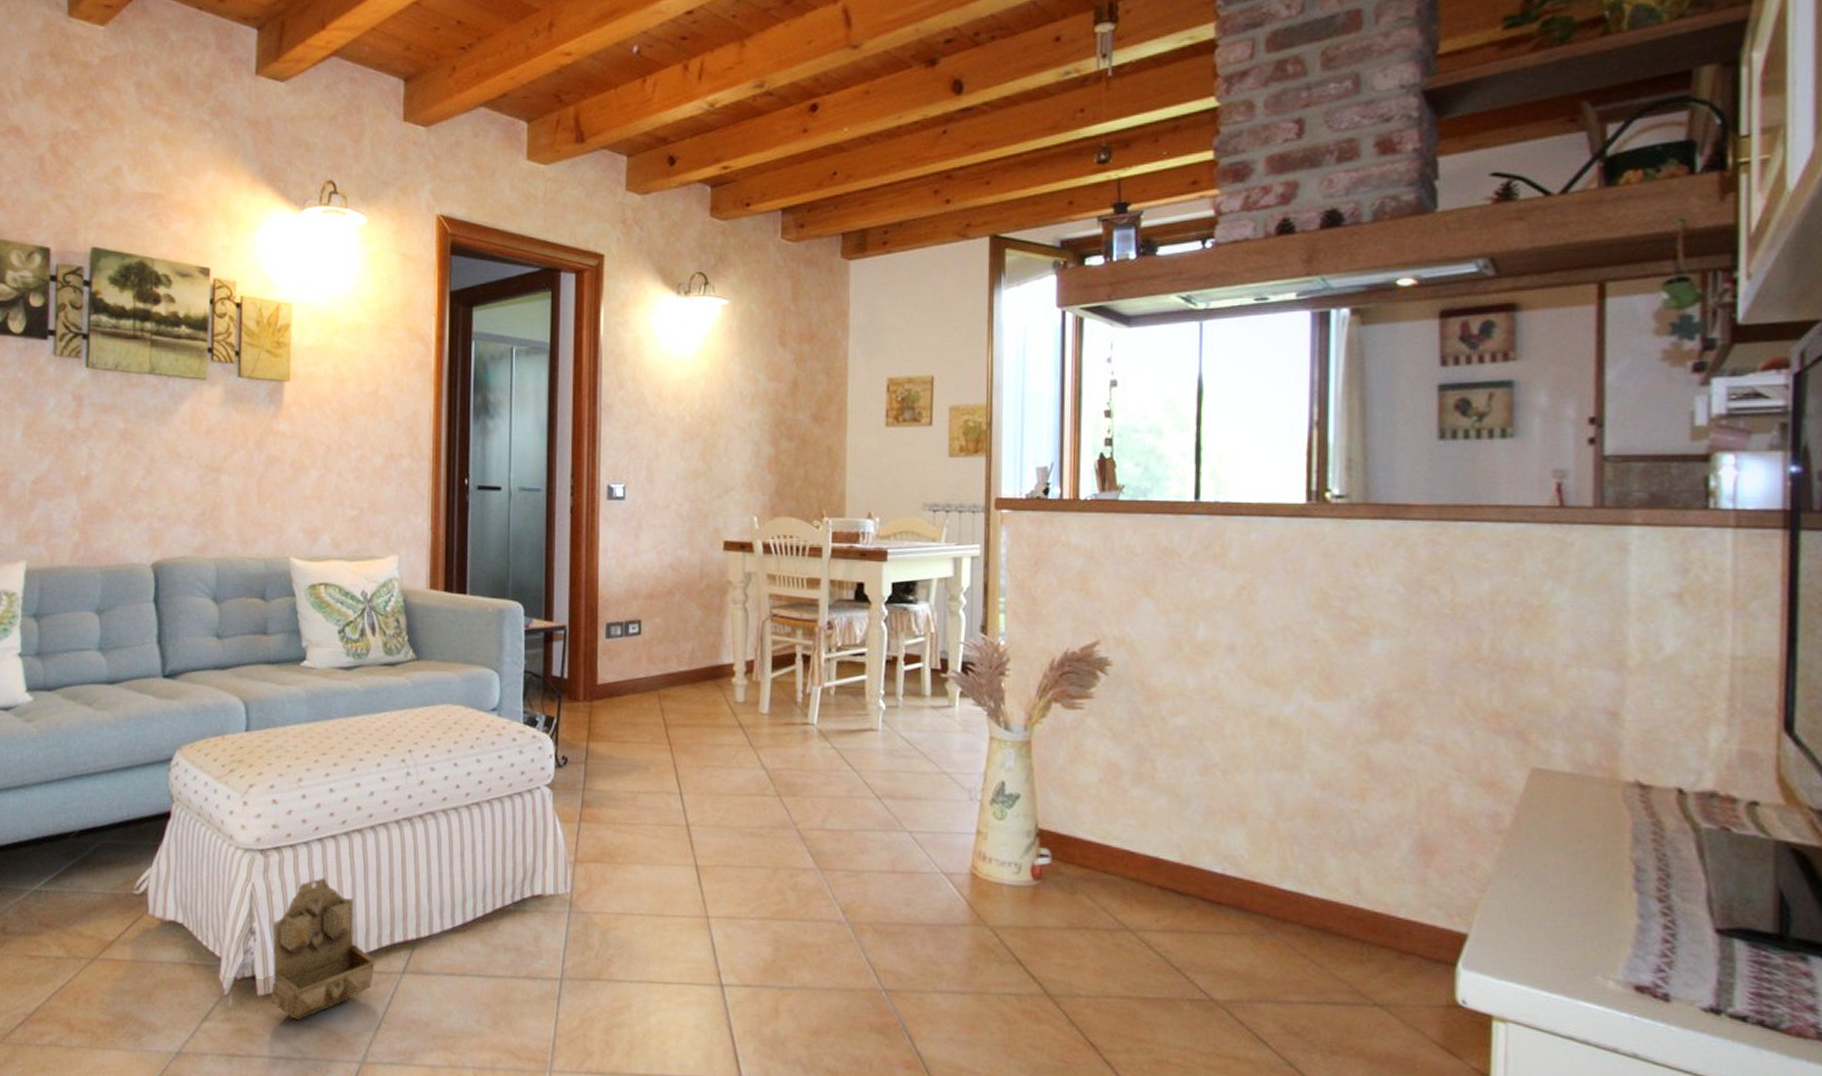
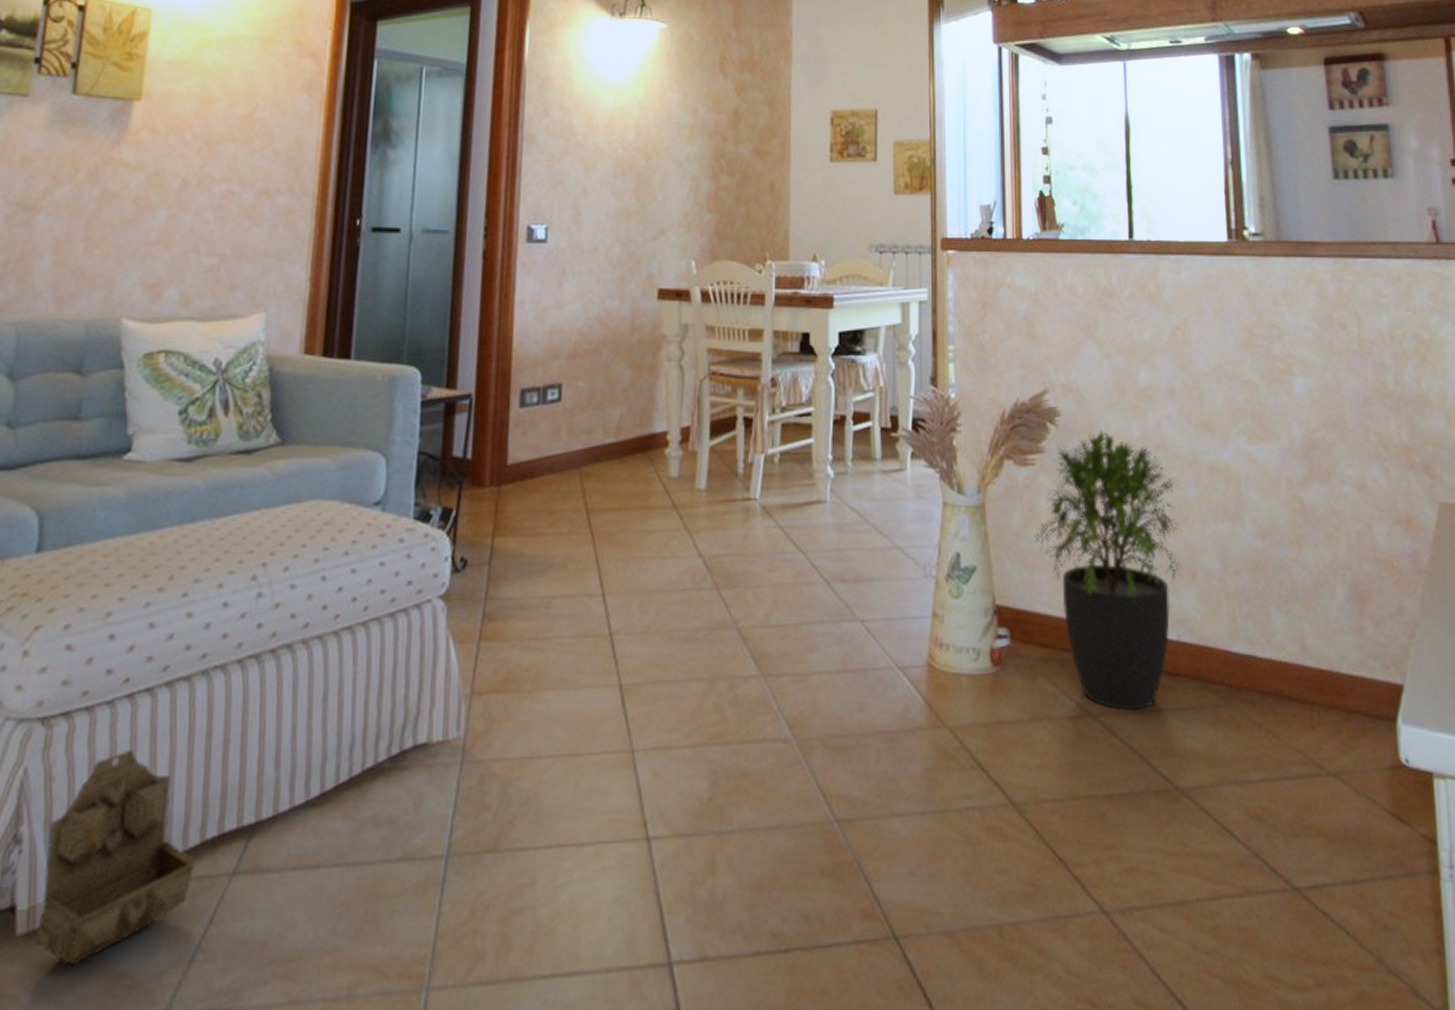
potted plant: none [1079,680,1233,930] -> present [1034,430,1183,711]

